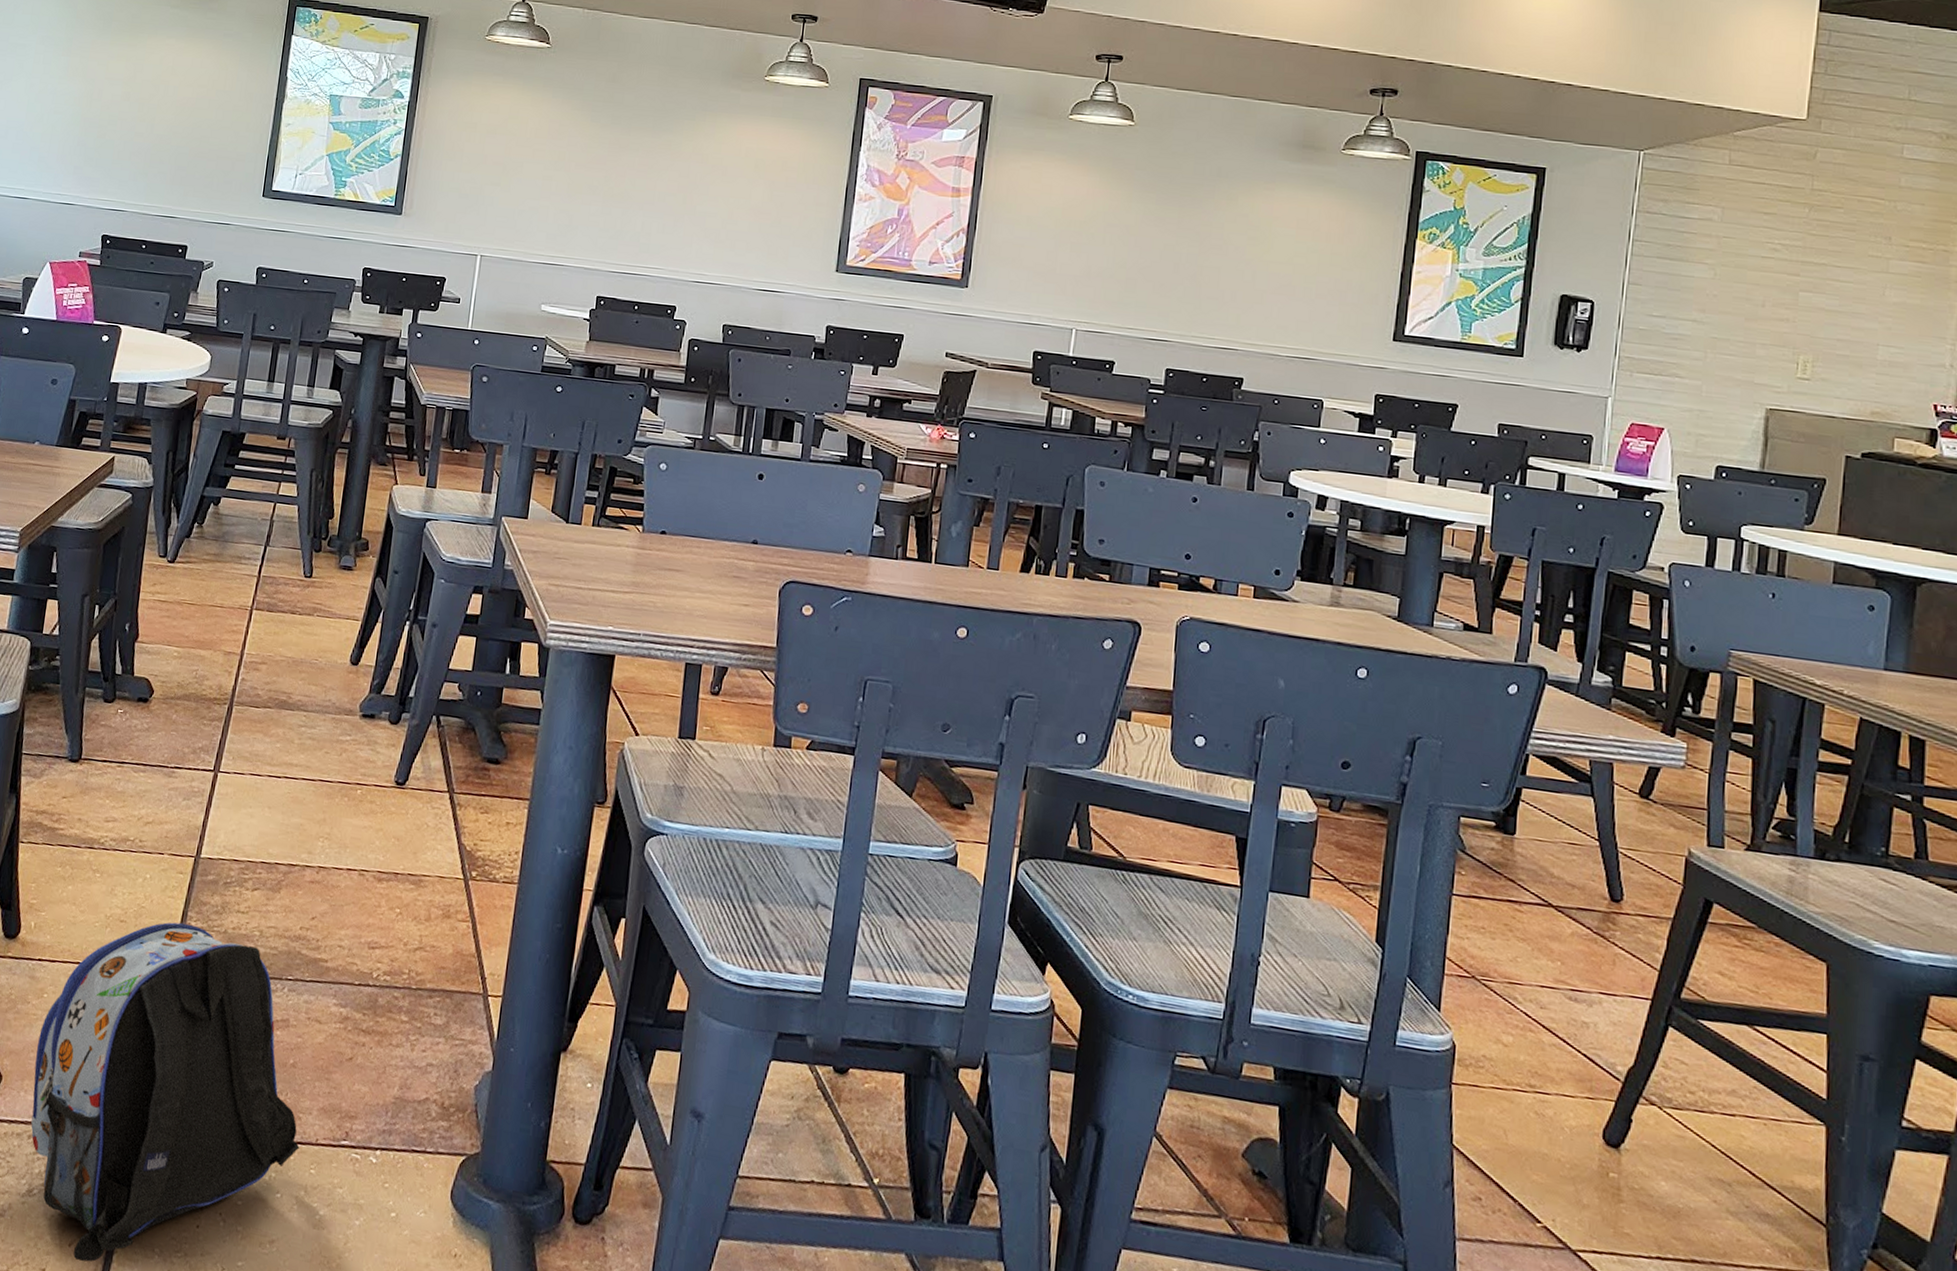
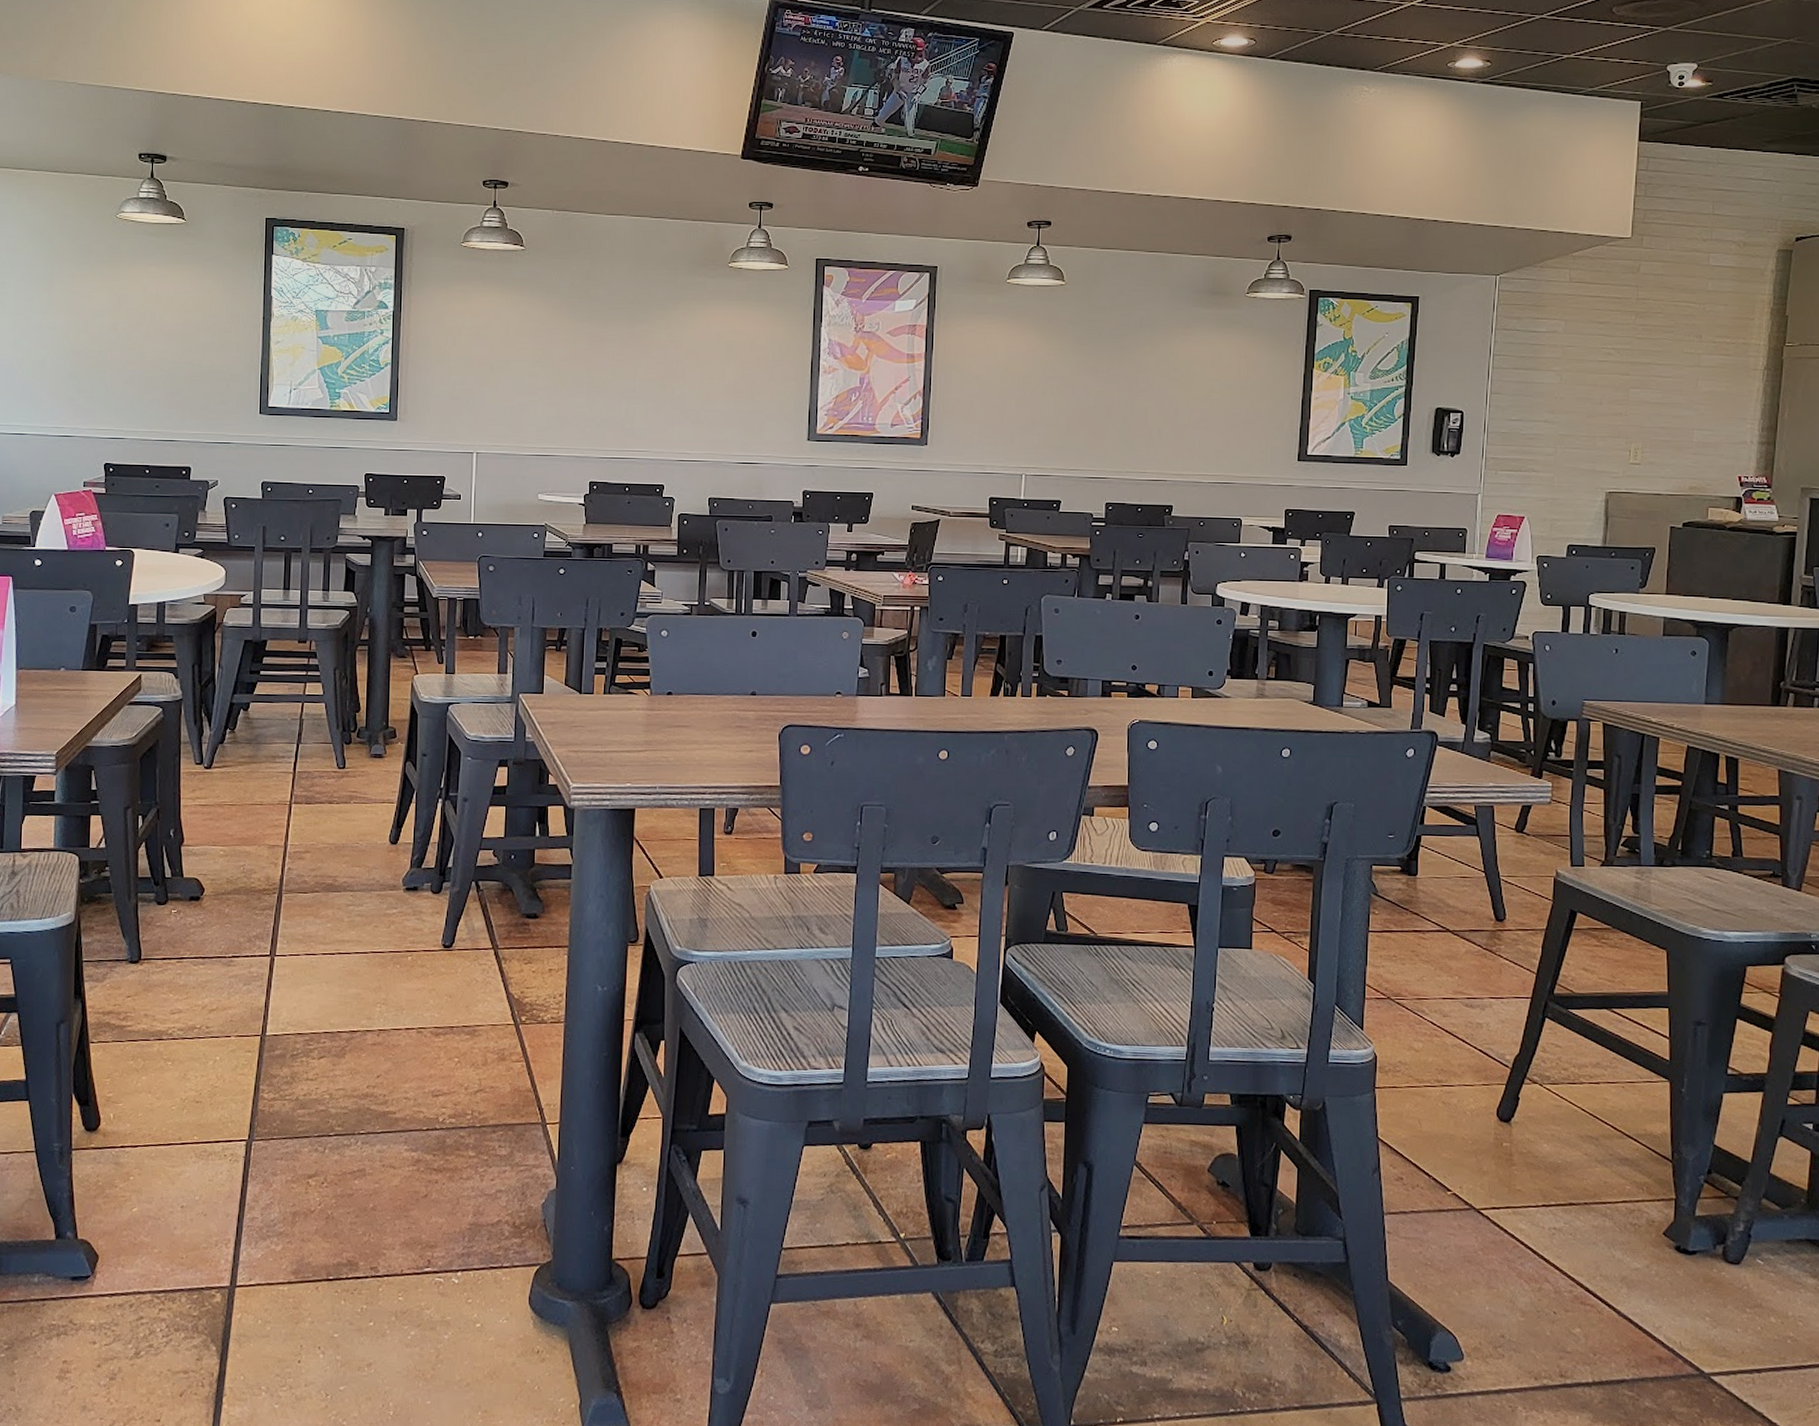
backpack: present [31,922,300,1262] -> none [129,1096,387,1408]

